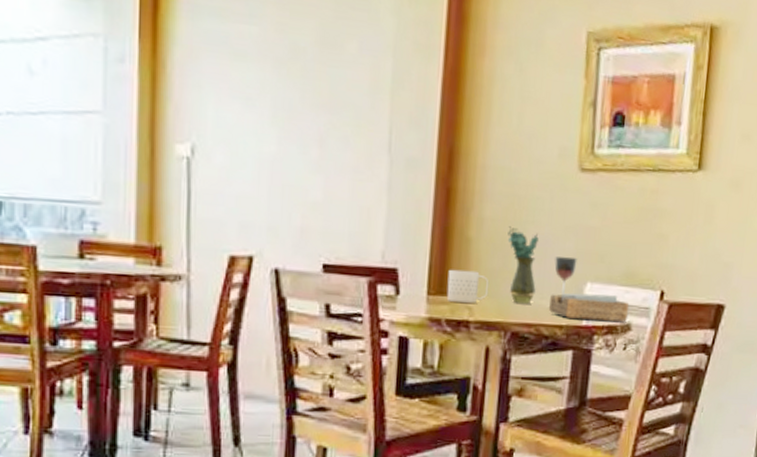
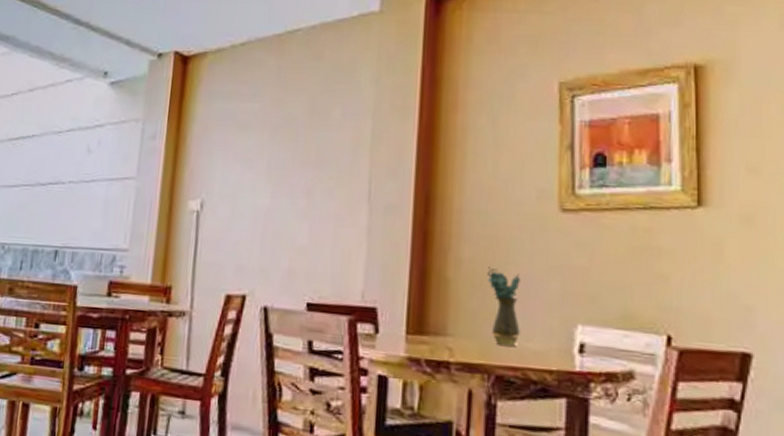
mug: present [446,269,490,303] -> none [425,309,470,344]
napkin holder: present [549,292,630,322] -> none [536,335,630,369]
wineglass: present [554,257,577,295] -> none [539,297,565,337]

